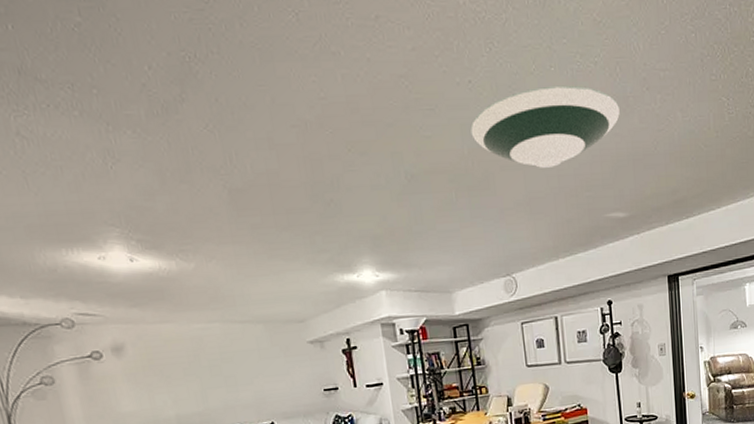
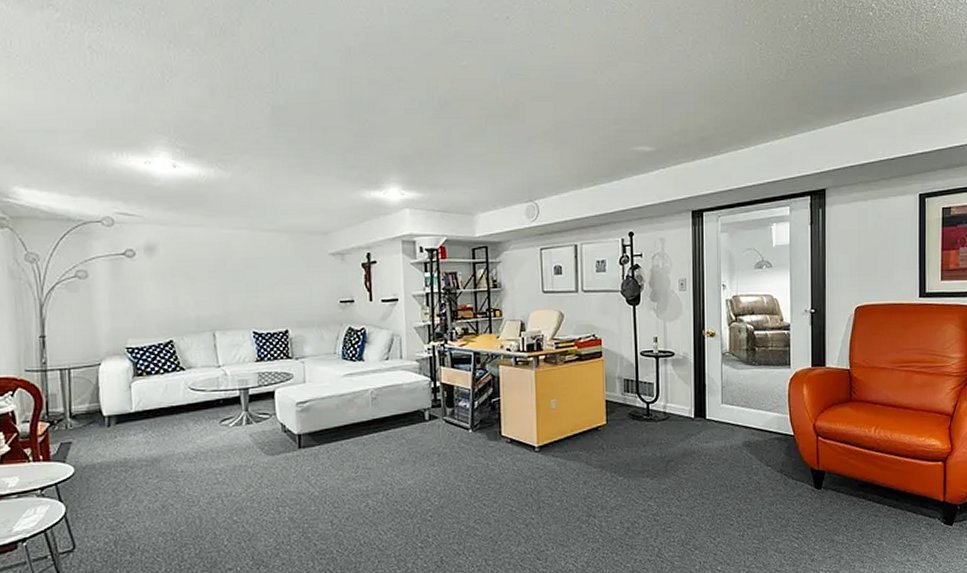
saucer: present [470,85,620,168] -> none [505,24,651,100]

